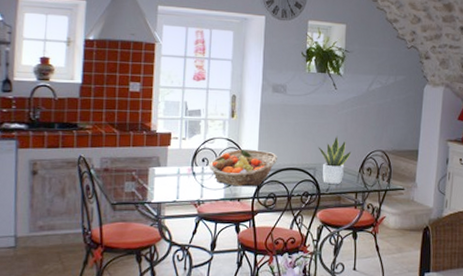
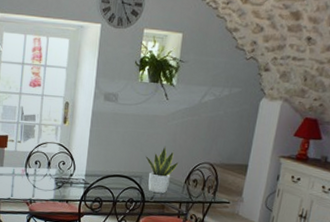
fruit basket: present [209,148,278,187] -> none [41,154,106,191]

